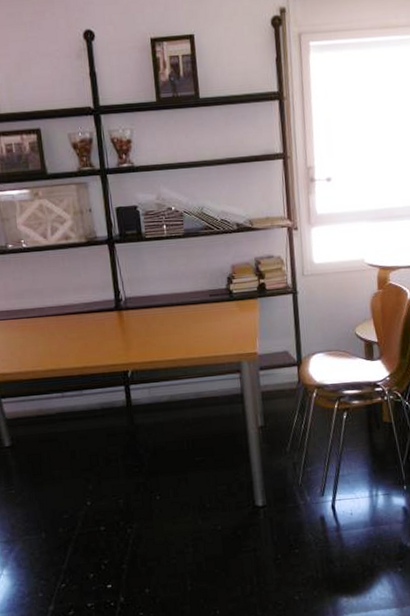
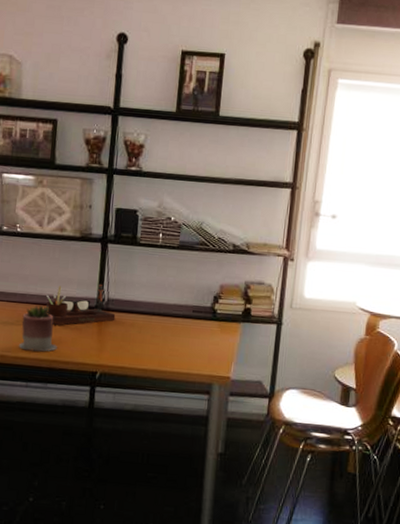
succulent planter: none [45,315,85,362] -> present [18,305,57,352]
desk organizer: none [64,285,136,333] -> present [45,285,116,326]

